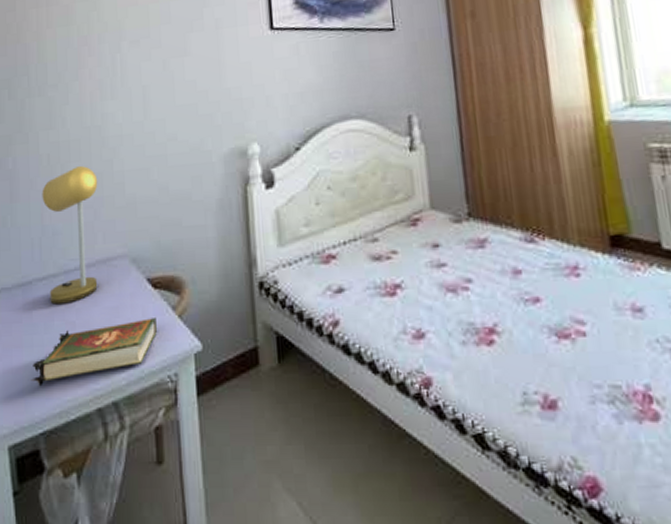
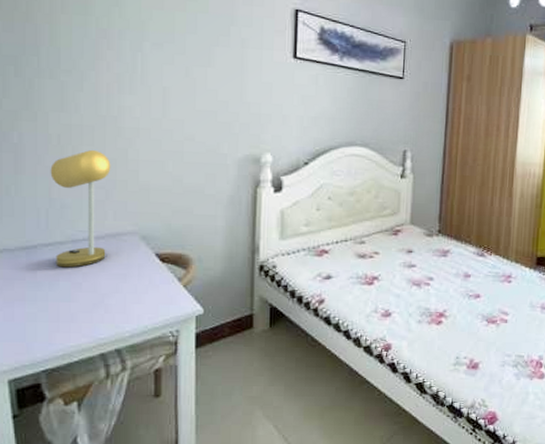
book: present [30,316,157,387] -> none [33,285,162,334]

